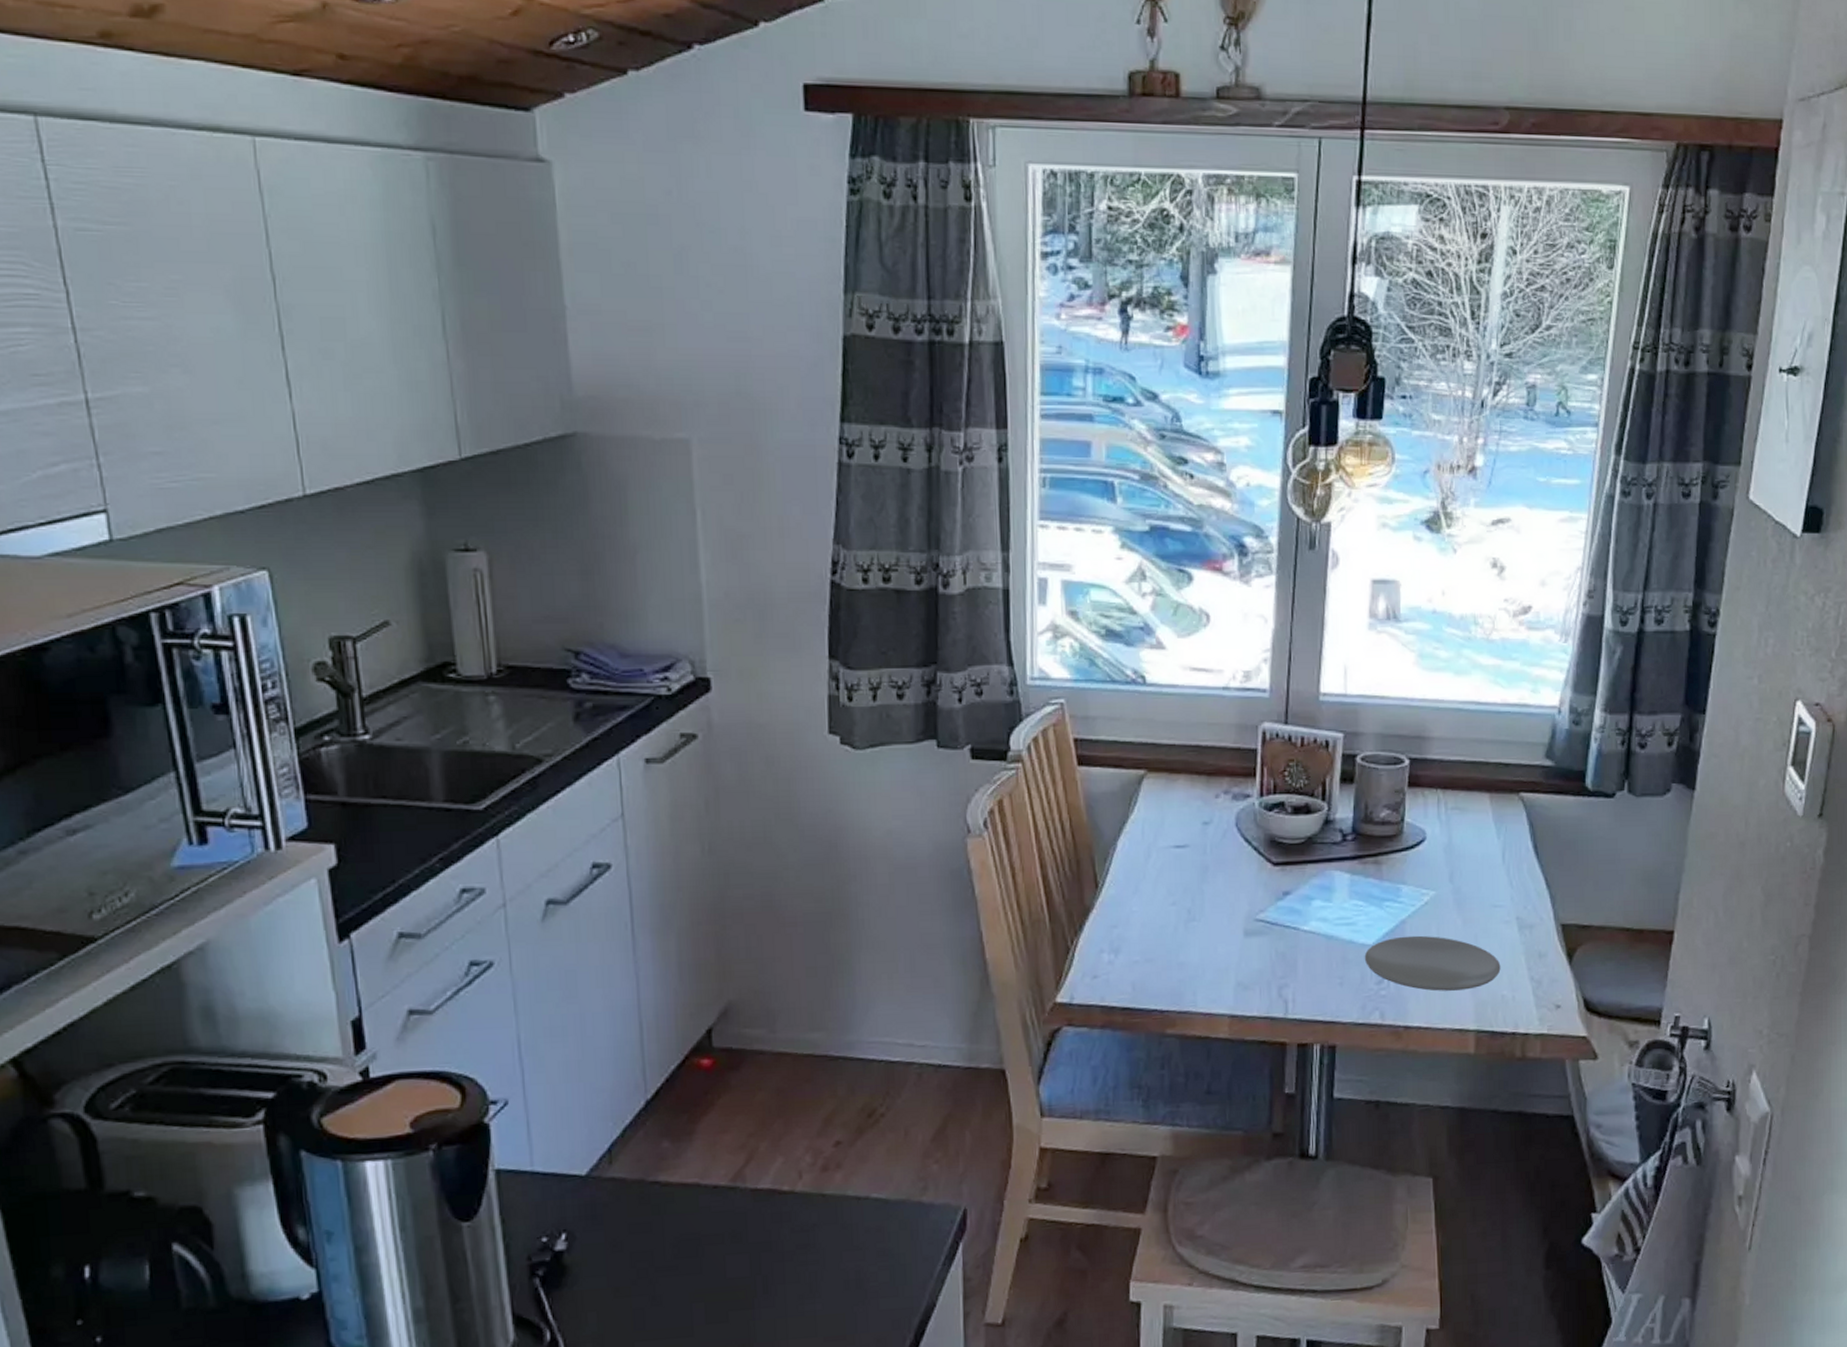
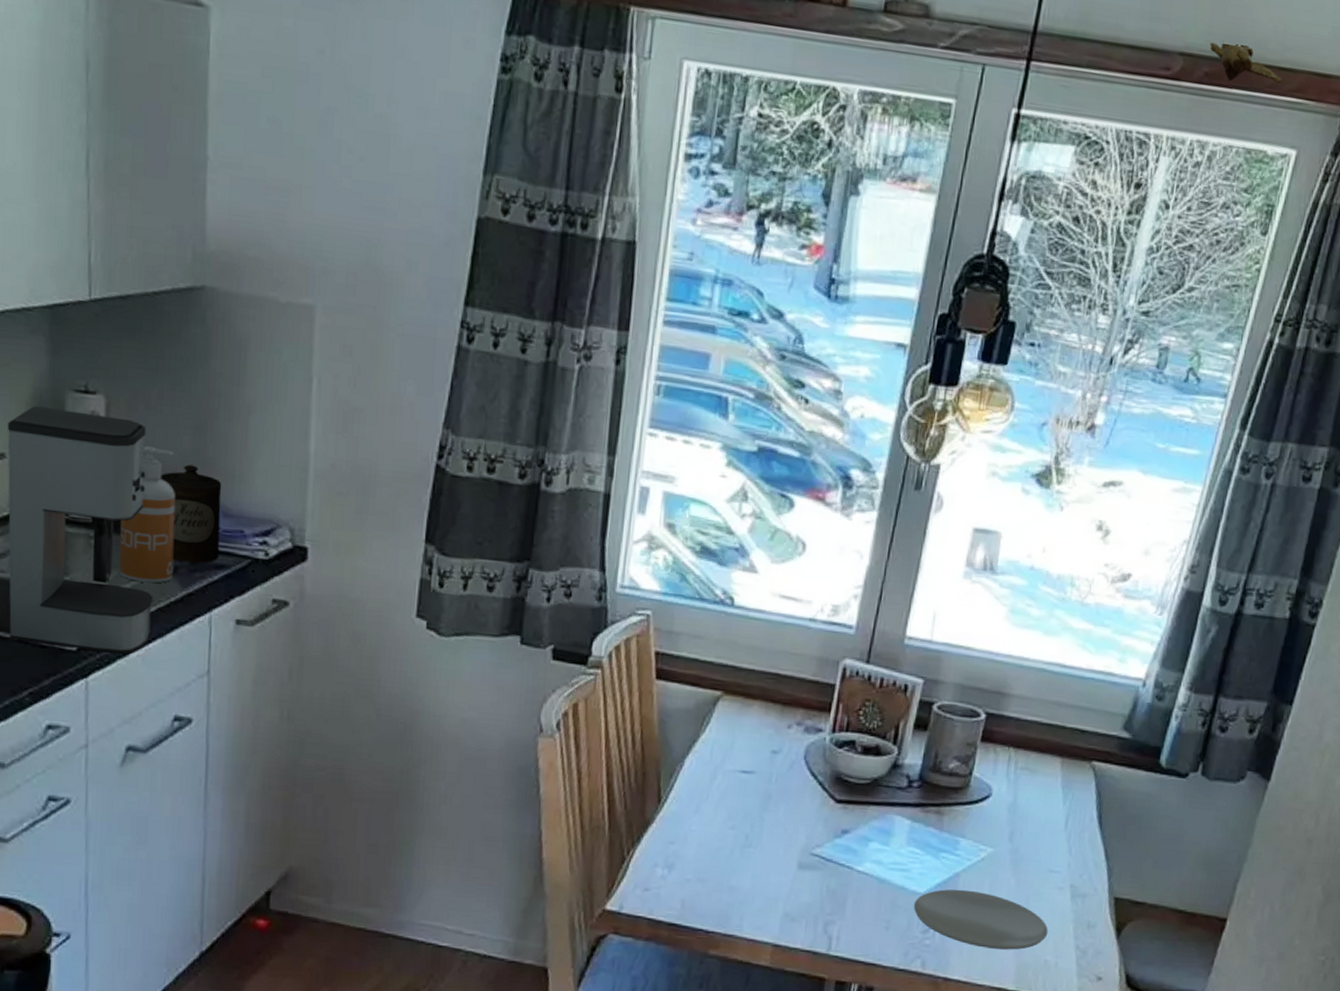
coffee maker: none [388,569,559,809] -> present [7,405,153,654]
soap dispenser: none [514,597,575,733] -> present [118,446,176,584]
canister: none [551,610,620,707] -> present [159,464,222,563]
decorative figurine: none [1533,92,1606,129] -> present [1210,41,1282,83]

